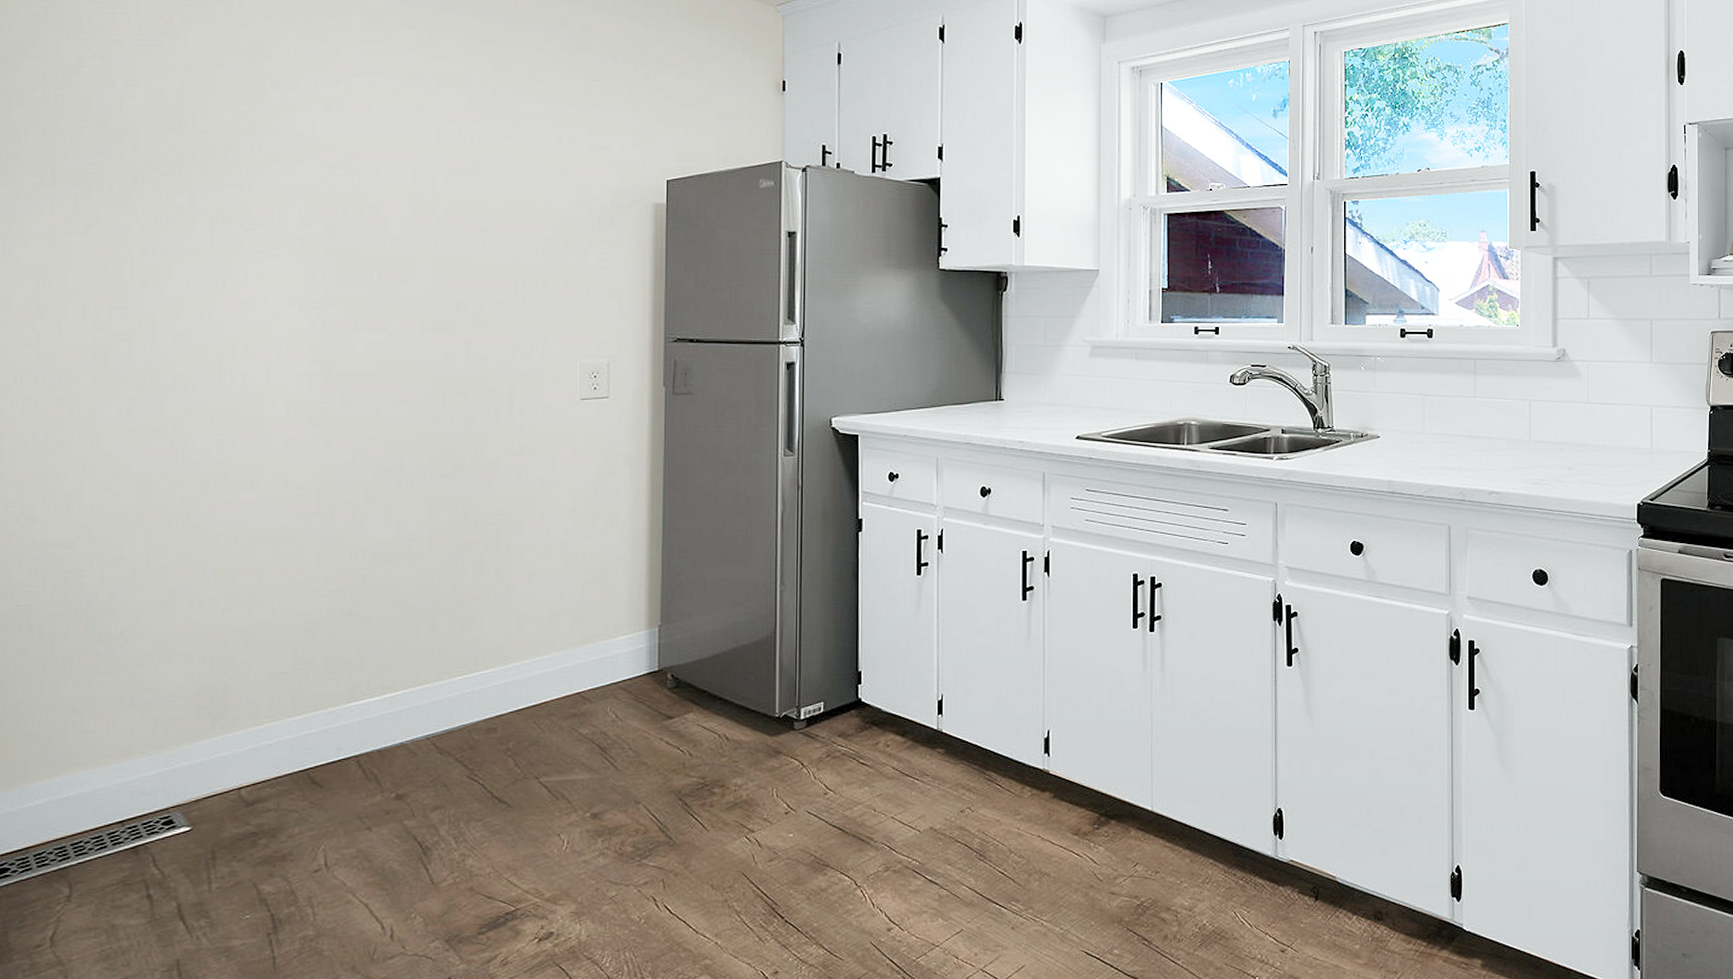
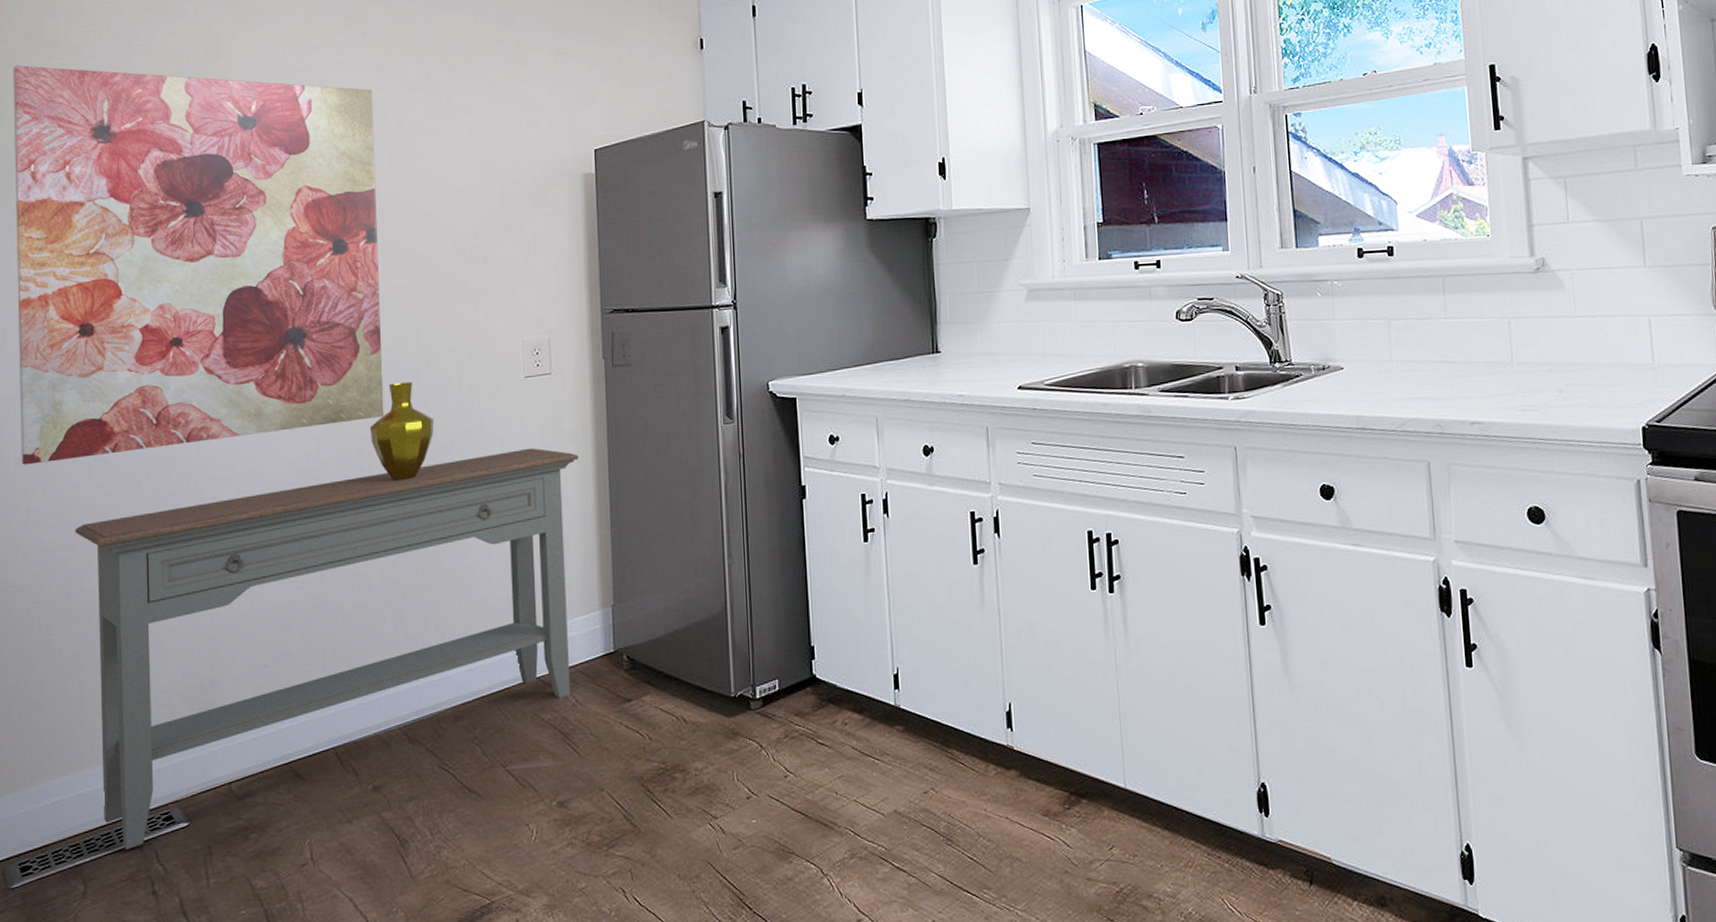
wall art: none [16,41,433,458] -> present [13,65,384,465]
console table: none [75,469,633,853] -> present [75,448,579,850]
vase: none [411,397,482,495] -> present [369,381,434,482]

